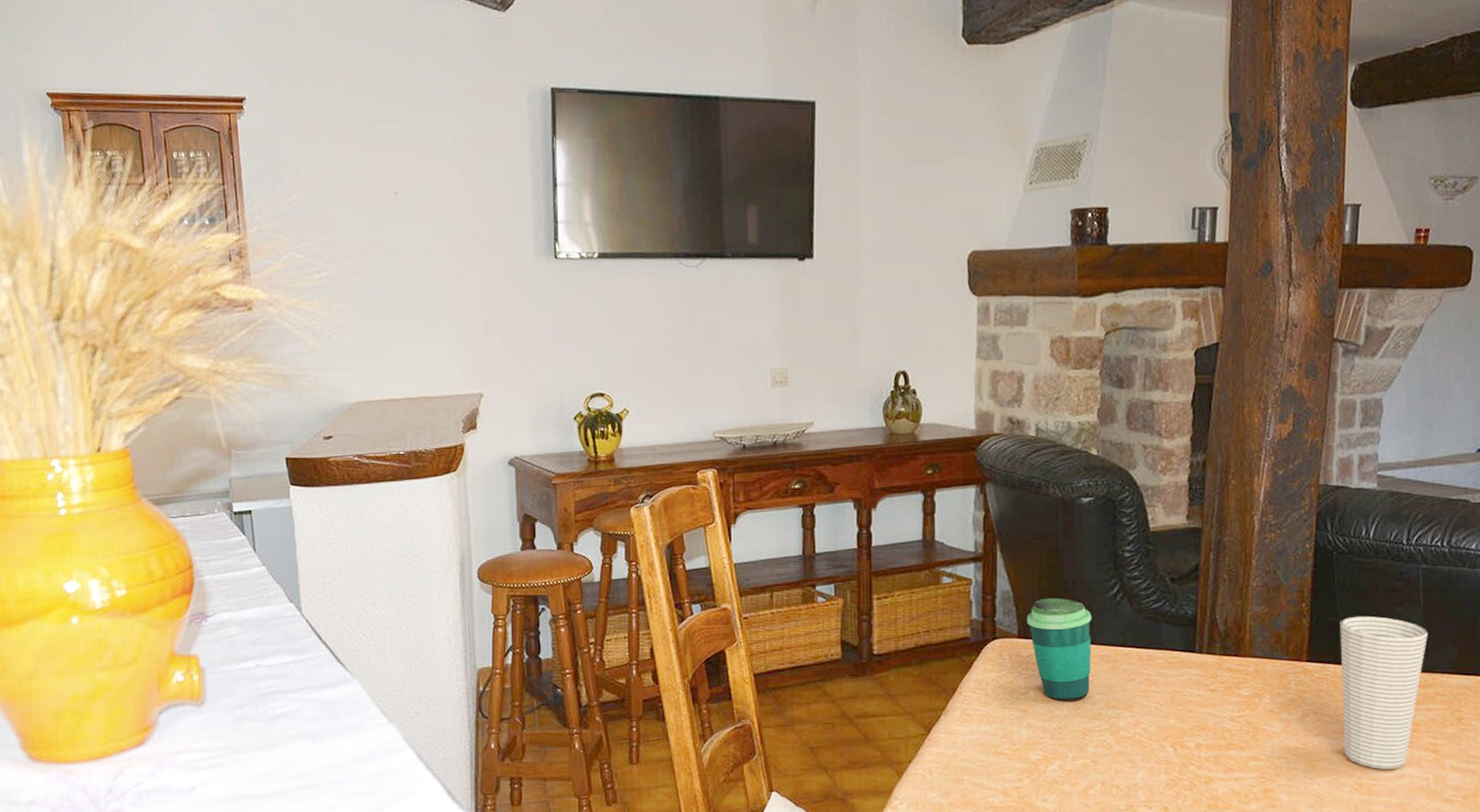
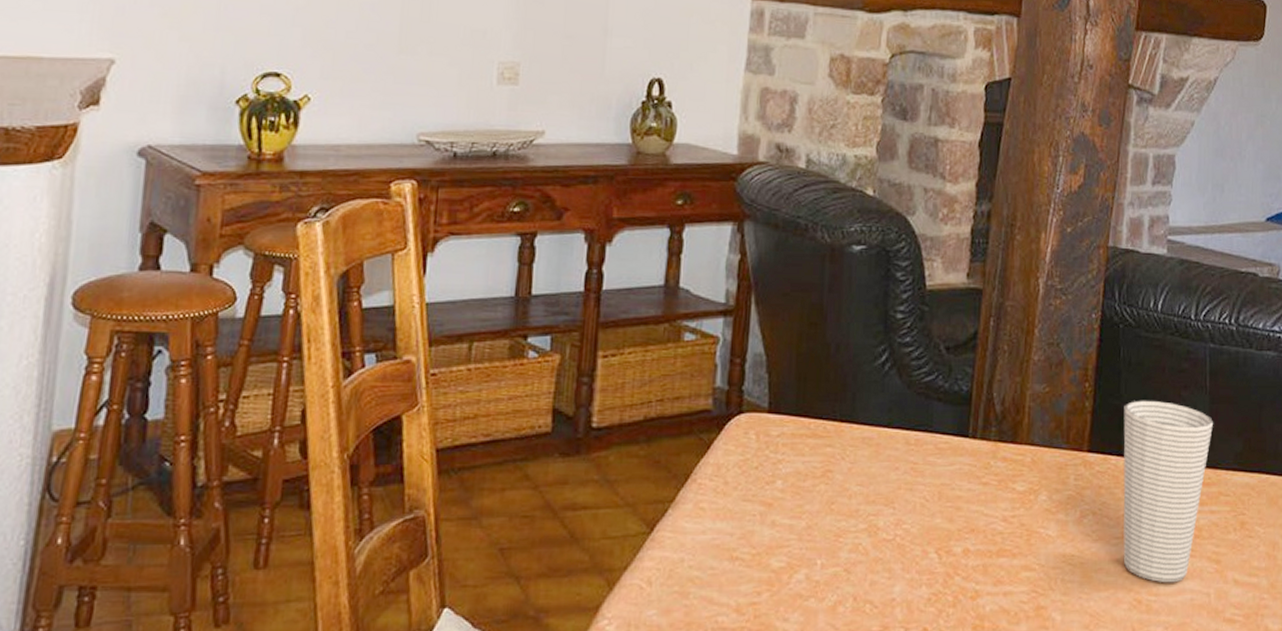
cup: present [1026,597,1092,701] -> none [779,364,856,494]

